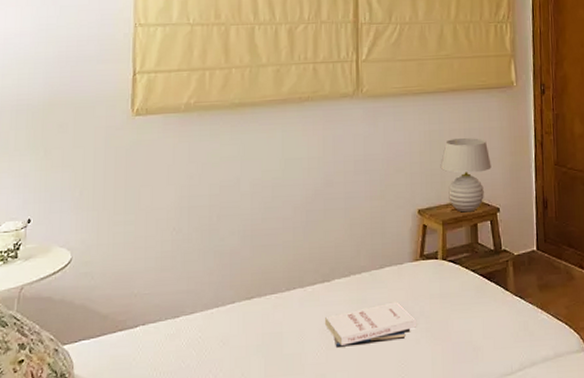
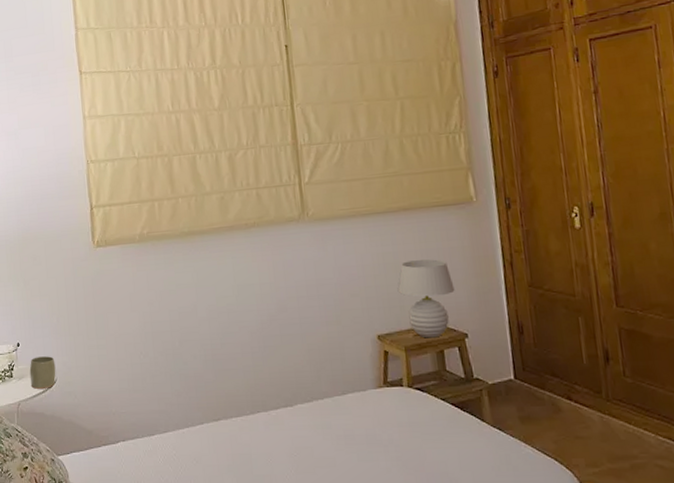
mug: none [39,233,72,271] -> present [29,356,56,389]
books: present [325,301,417,347] -> none [291,428,387,471]

